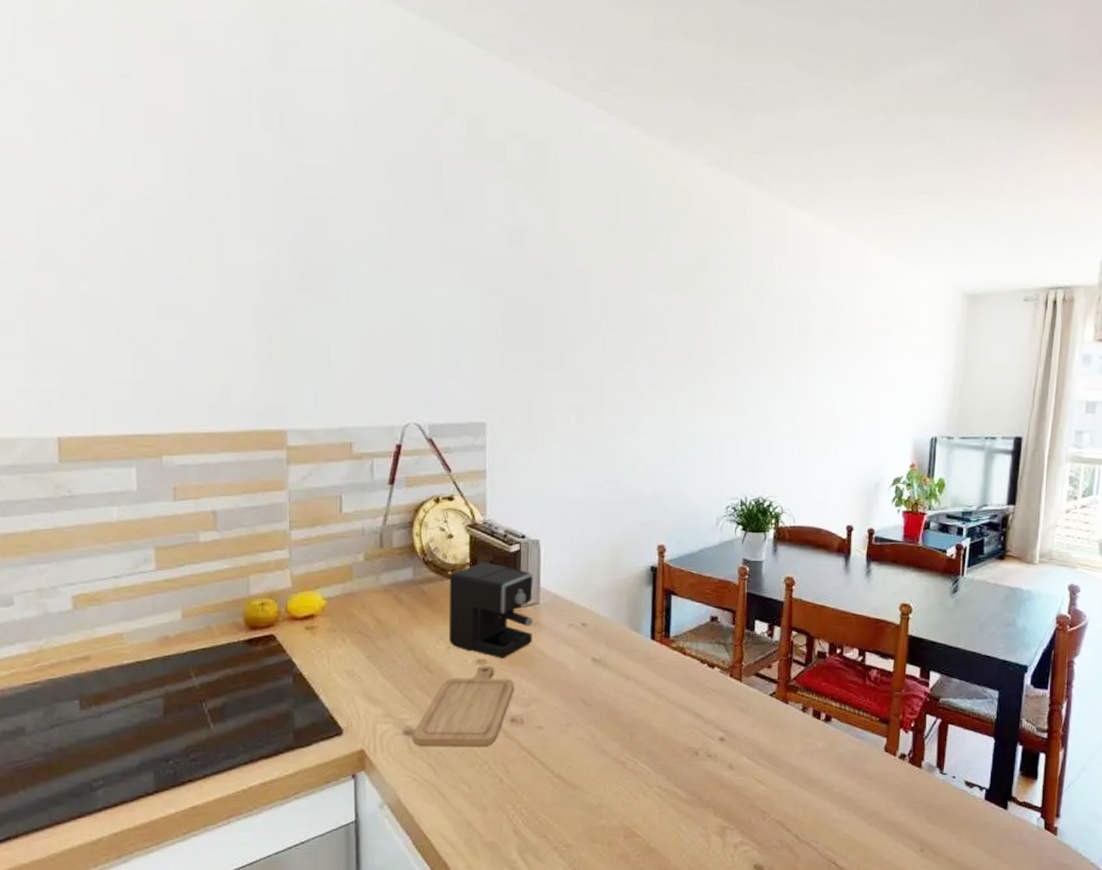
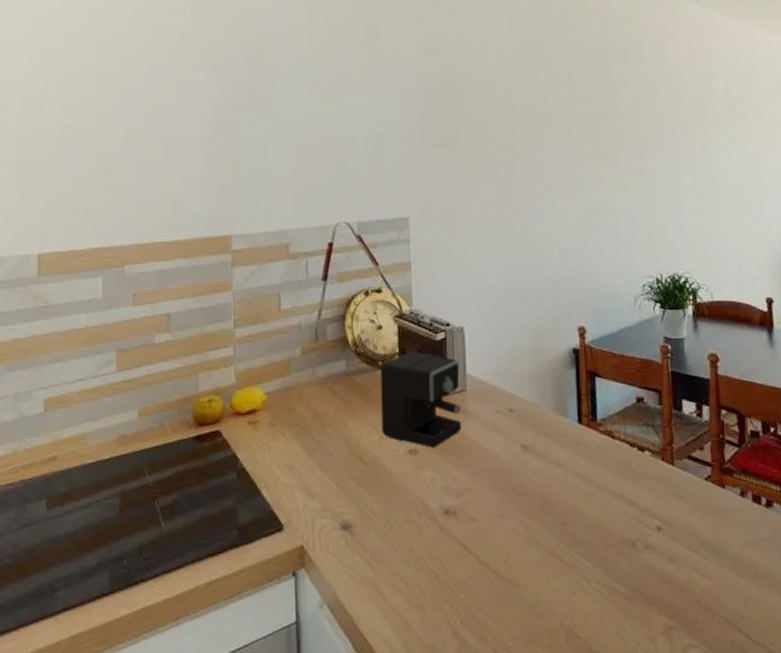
chopping board: present [413,666,514,746] -> none [350,456,446,541]

